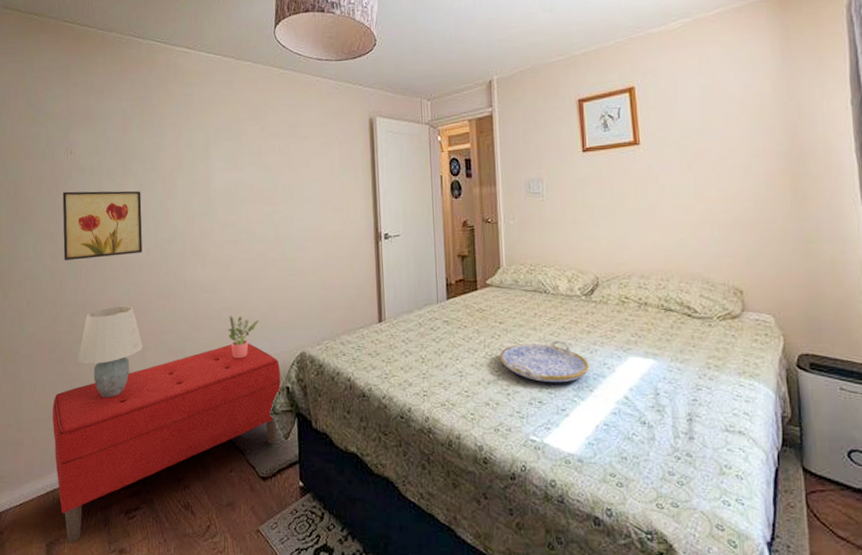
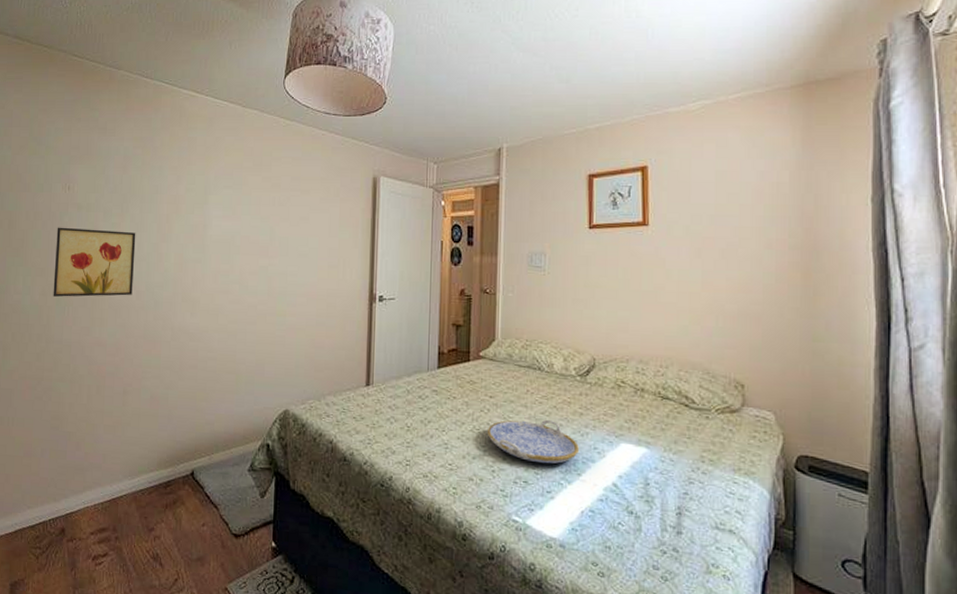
bench: present [52,343,281,544] -> none [26,395,262,585]
table lamp: present [78,305,143,398] -> none [58,347,125,440]
potted plant: present [227,315,259,359] -> none [211,366,244,411]

